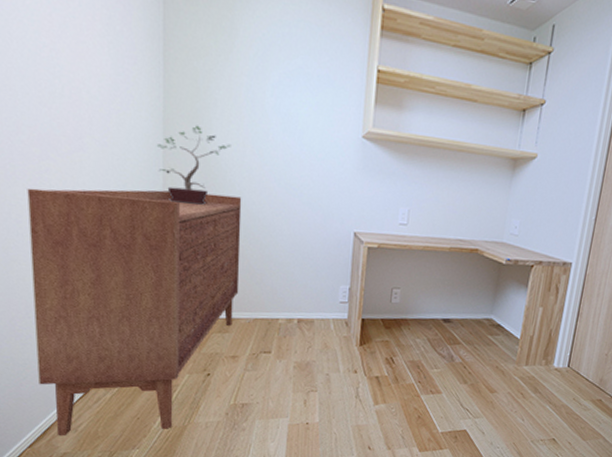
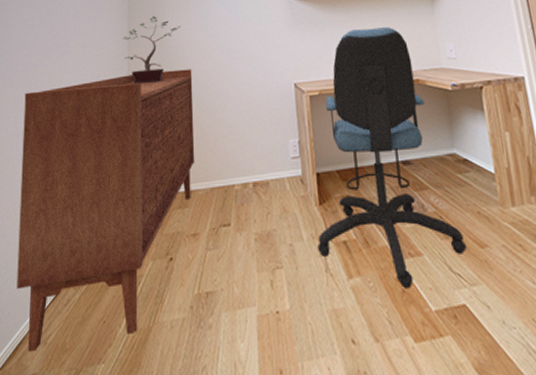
office chair: none [352,188,479,415] -> present [318,27,466,288]

